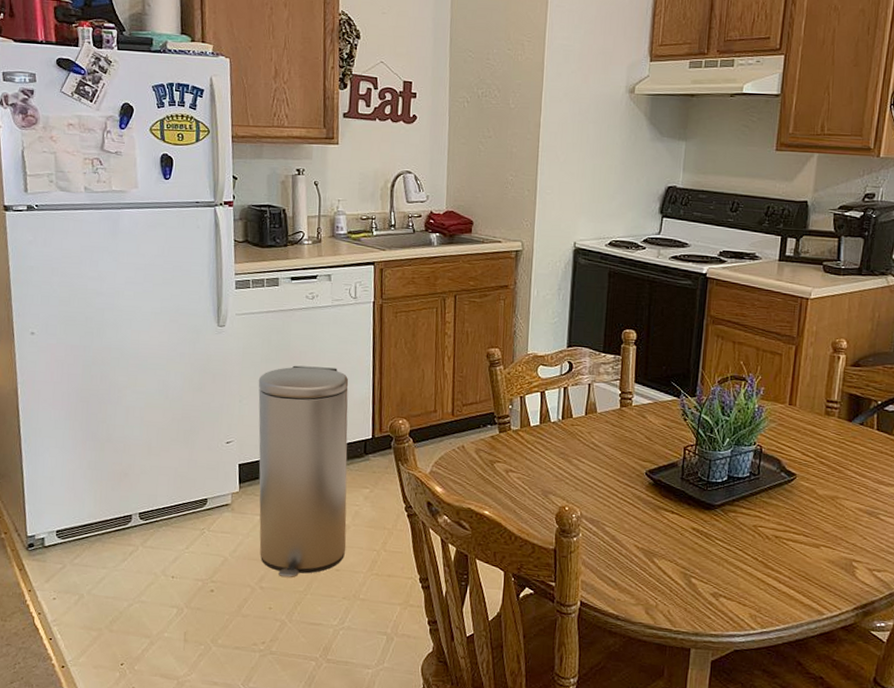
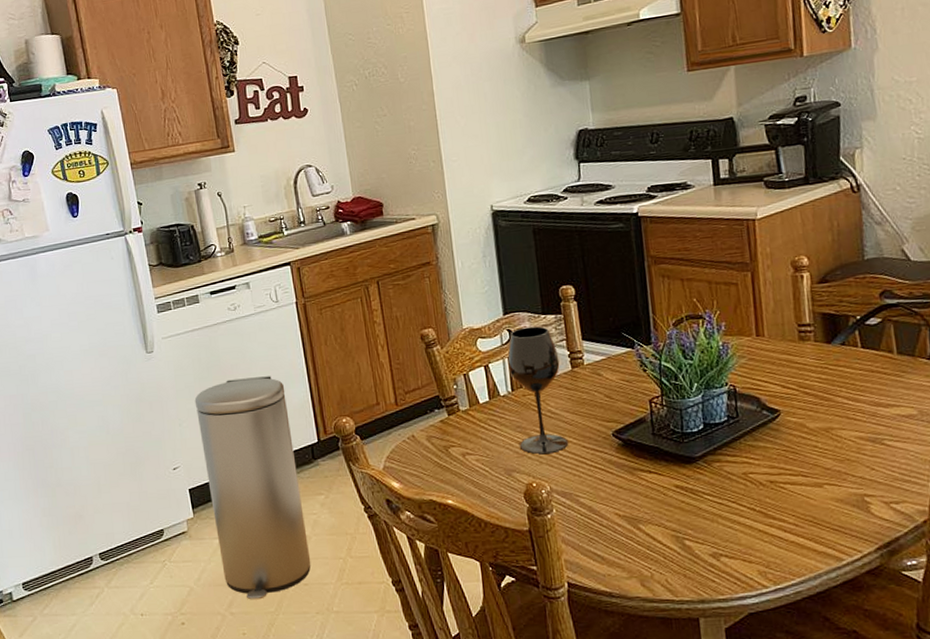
wineglass: none [559,362,611,482] -> present [507,326,569,454]

